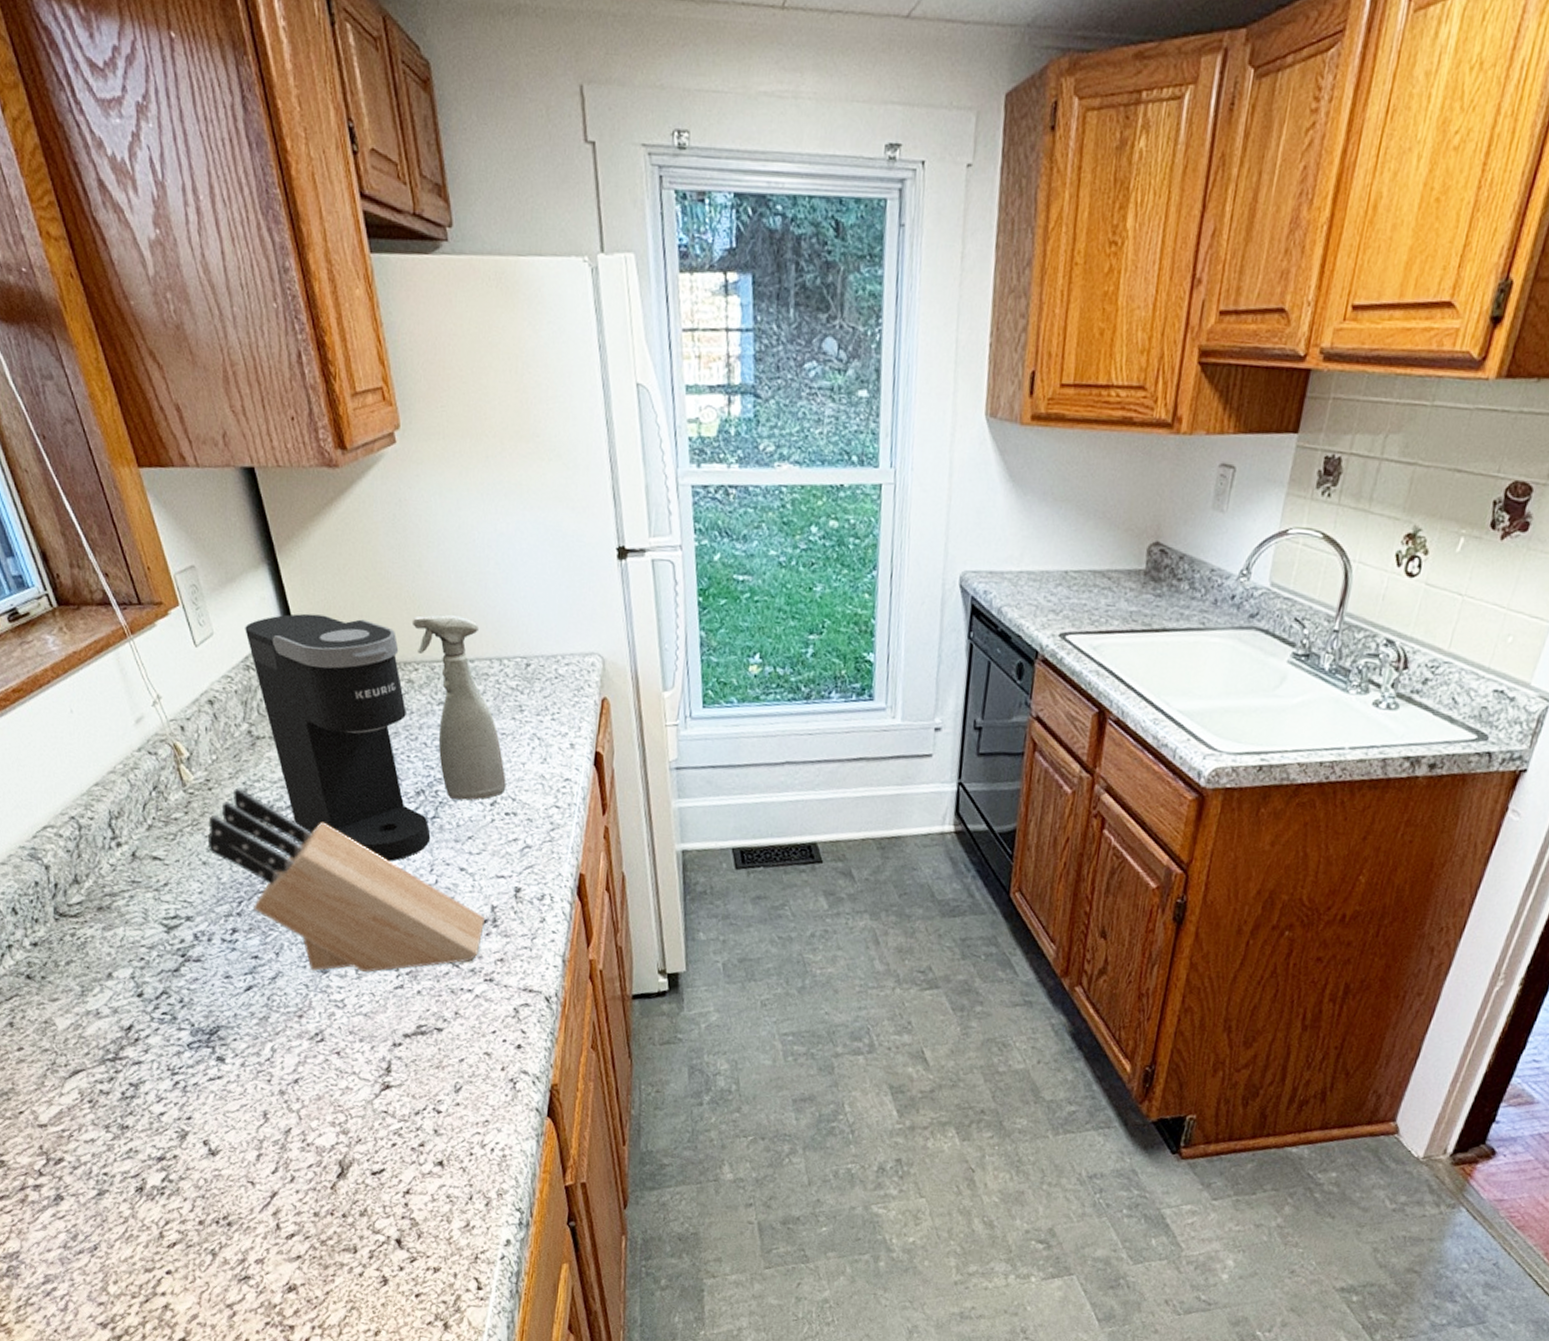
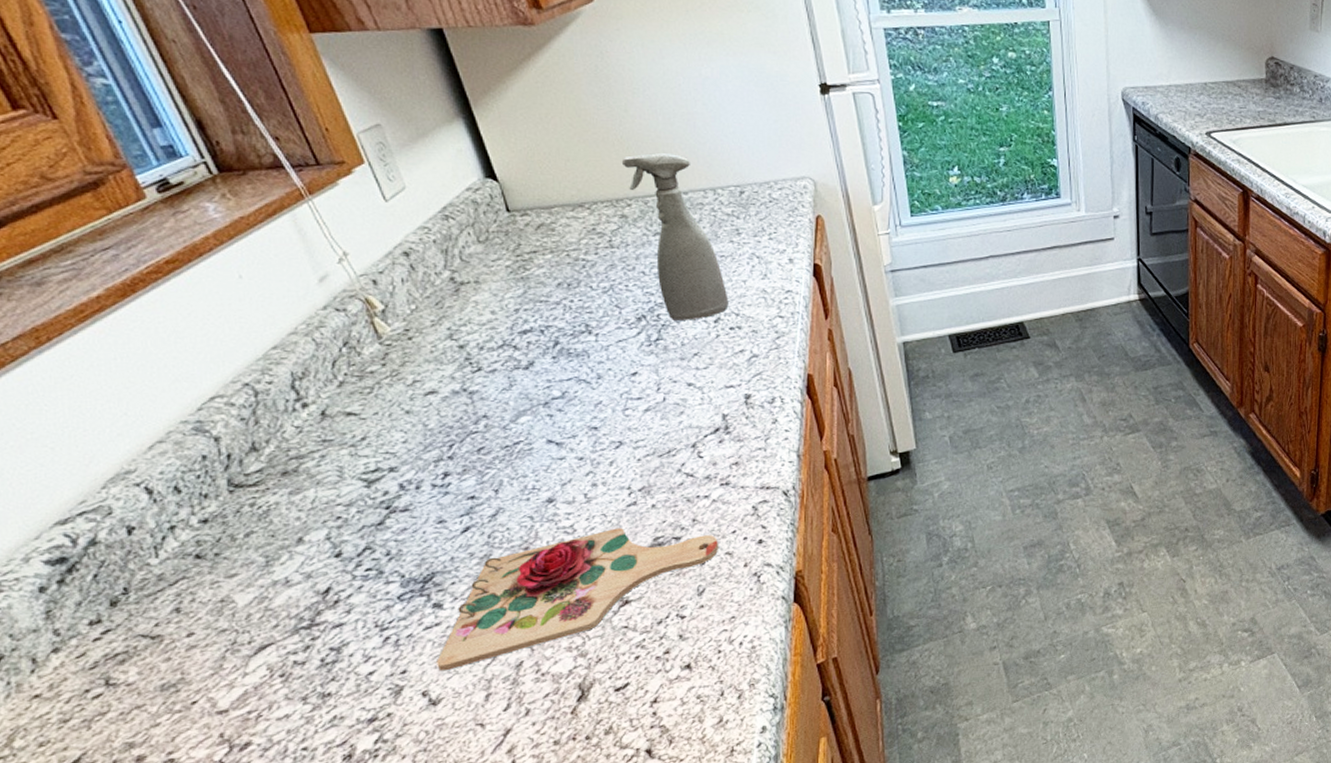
knife block: present [208,787,484,973] -> none [410,333,716,501]
cutting board: none [217,1009,479,1125] -> present [436,528,719,671]
coffee maker: present [245,613,431,861] -> none [441,161,655,386]

